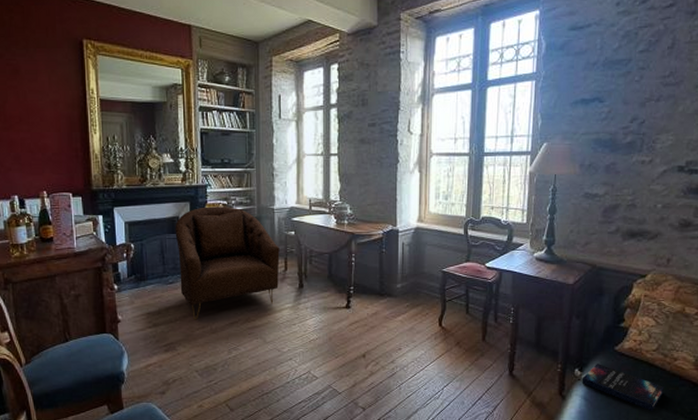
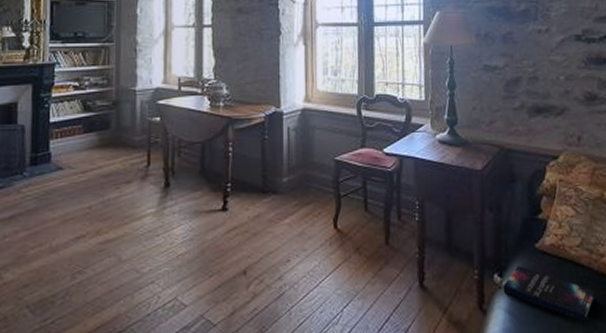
armchair: present [175,206,280,320] -> none [11,89,142,236]

